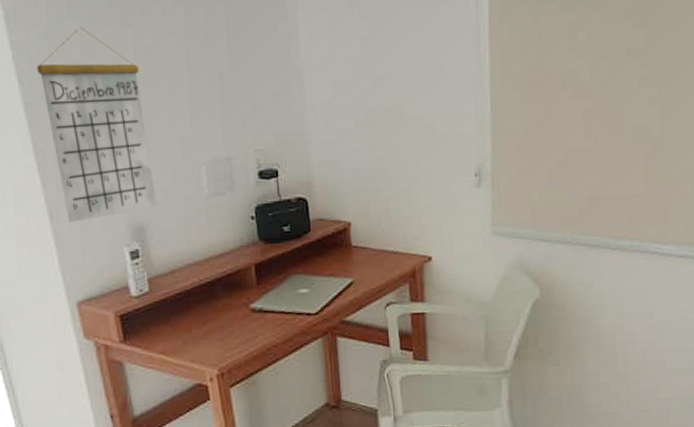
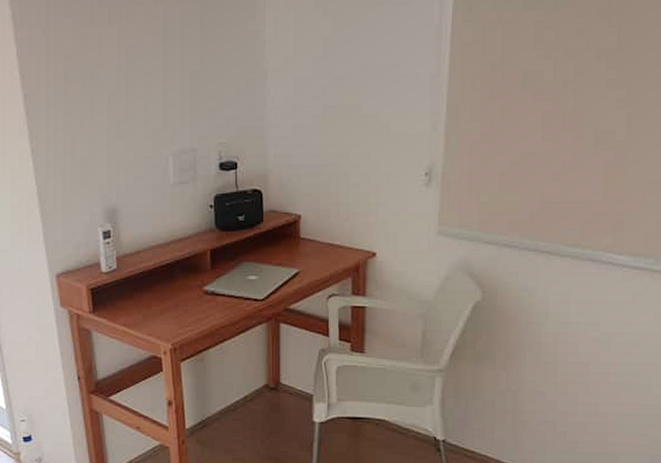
calendar: present [37,26,157,223] -> none [36,26,129,203]

